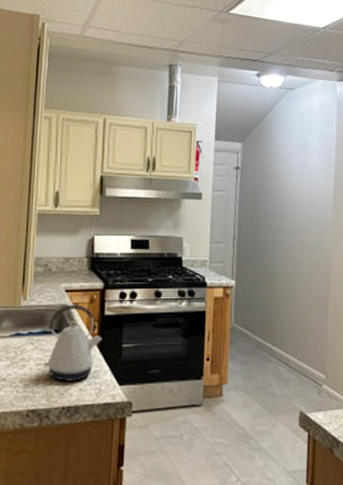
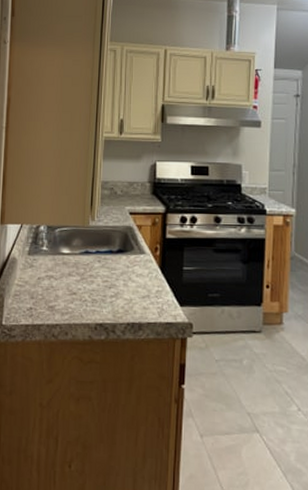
kettle: present [43,304,102,381] -> none [110,226,164,300]

